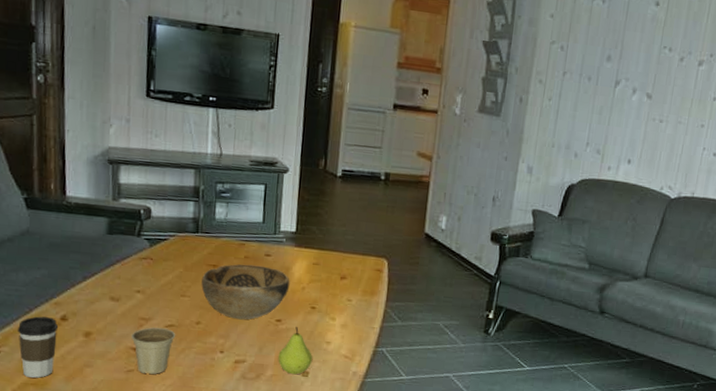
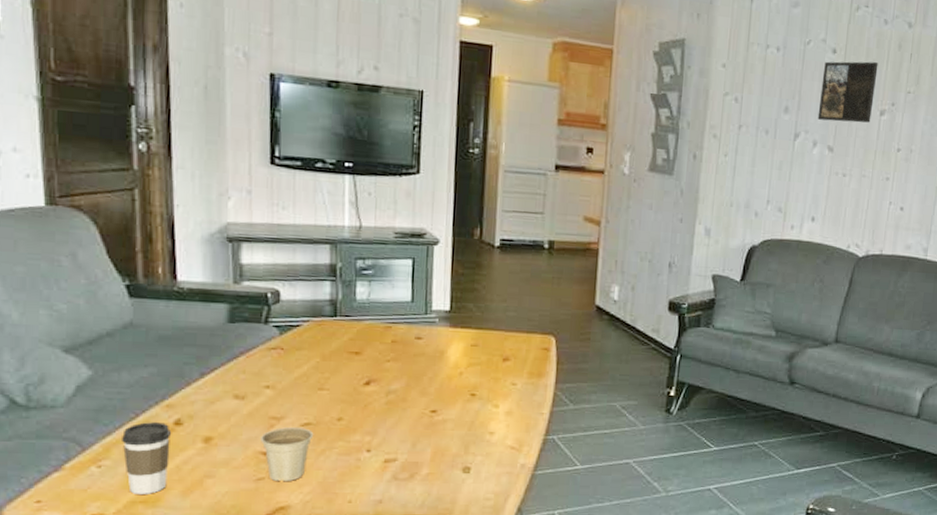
decorative bowl: present [201,264,290,320] -> none [342,349,445,413]
fruit: present [278,326,313,375] -> none [434,416,475,472]
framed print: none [638,13,699,73] -> present [817,61,878,123]

